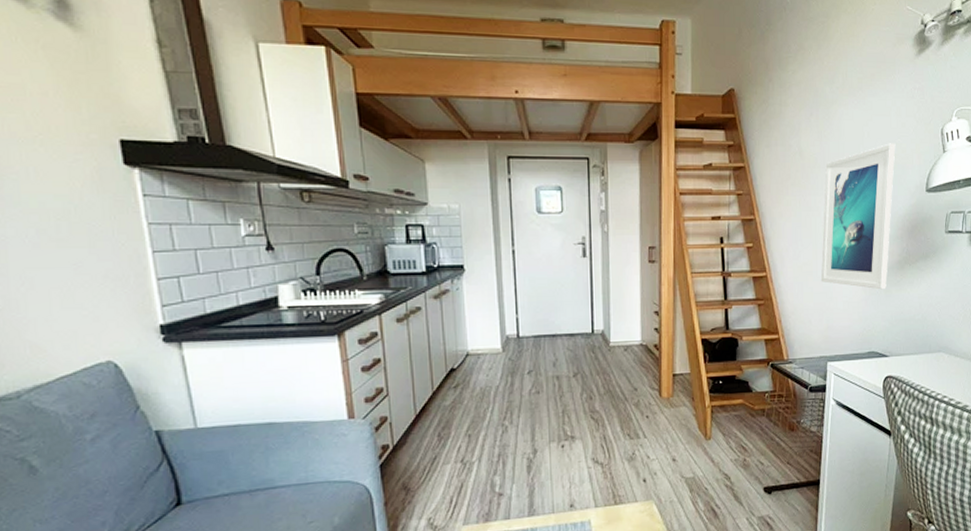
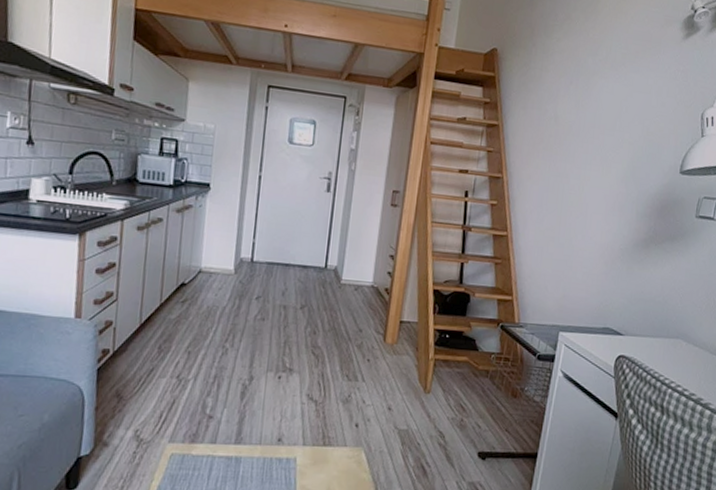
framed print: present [820,143,896,290] -> none [561,120,653,266]

